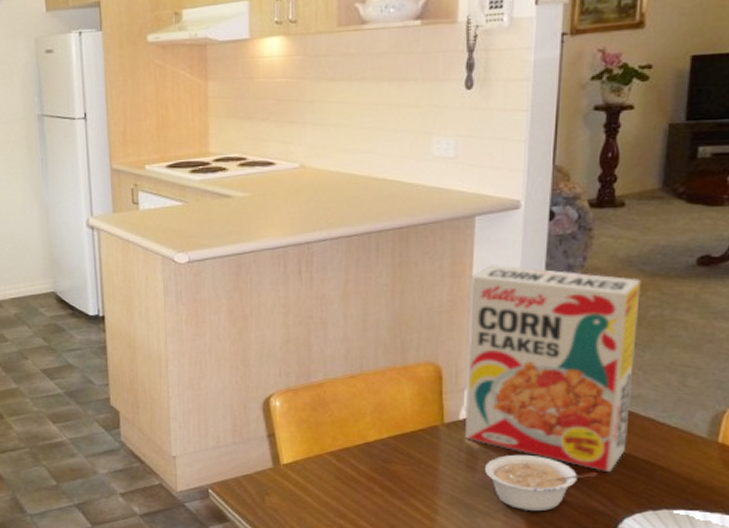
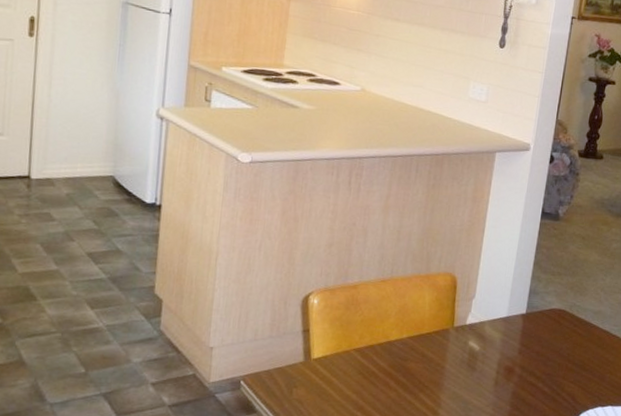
cereal box: present [464,265,641,473] -> none [468,194,609,375]
legume: present [485,454,597,512] -> none [482,356,565,407]

